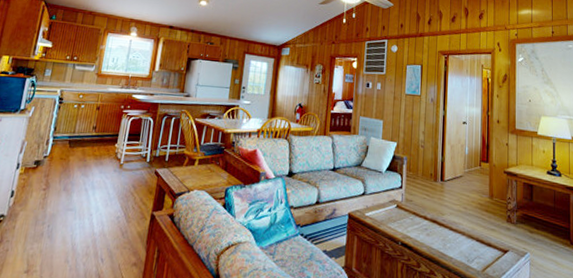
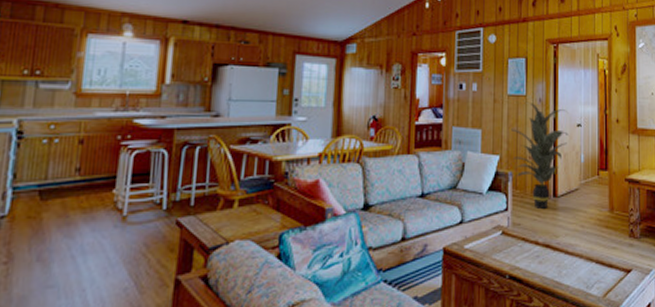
indoor plant: none [407,102,455,191] -> present [511,103,568,210]

